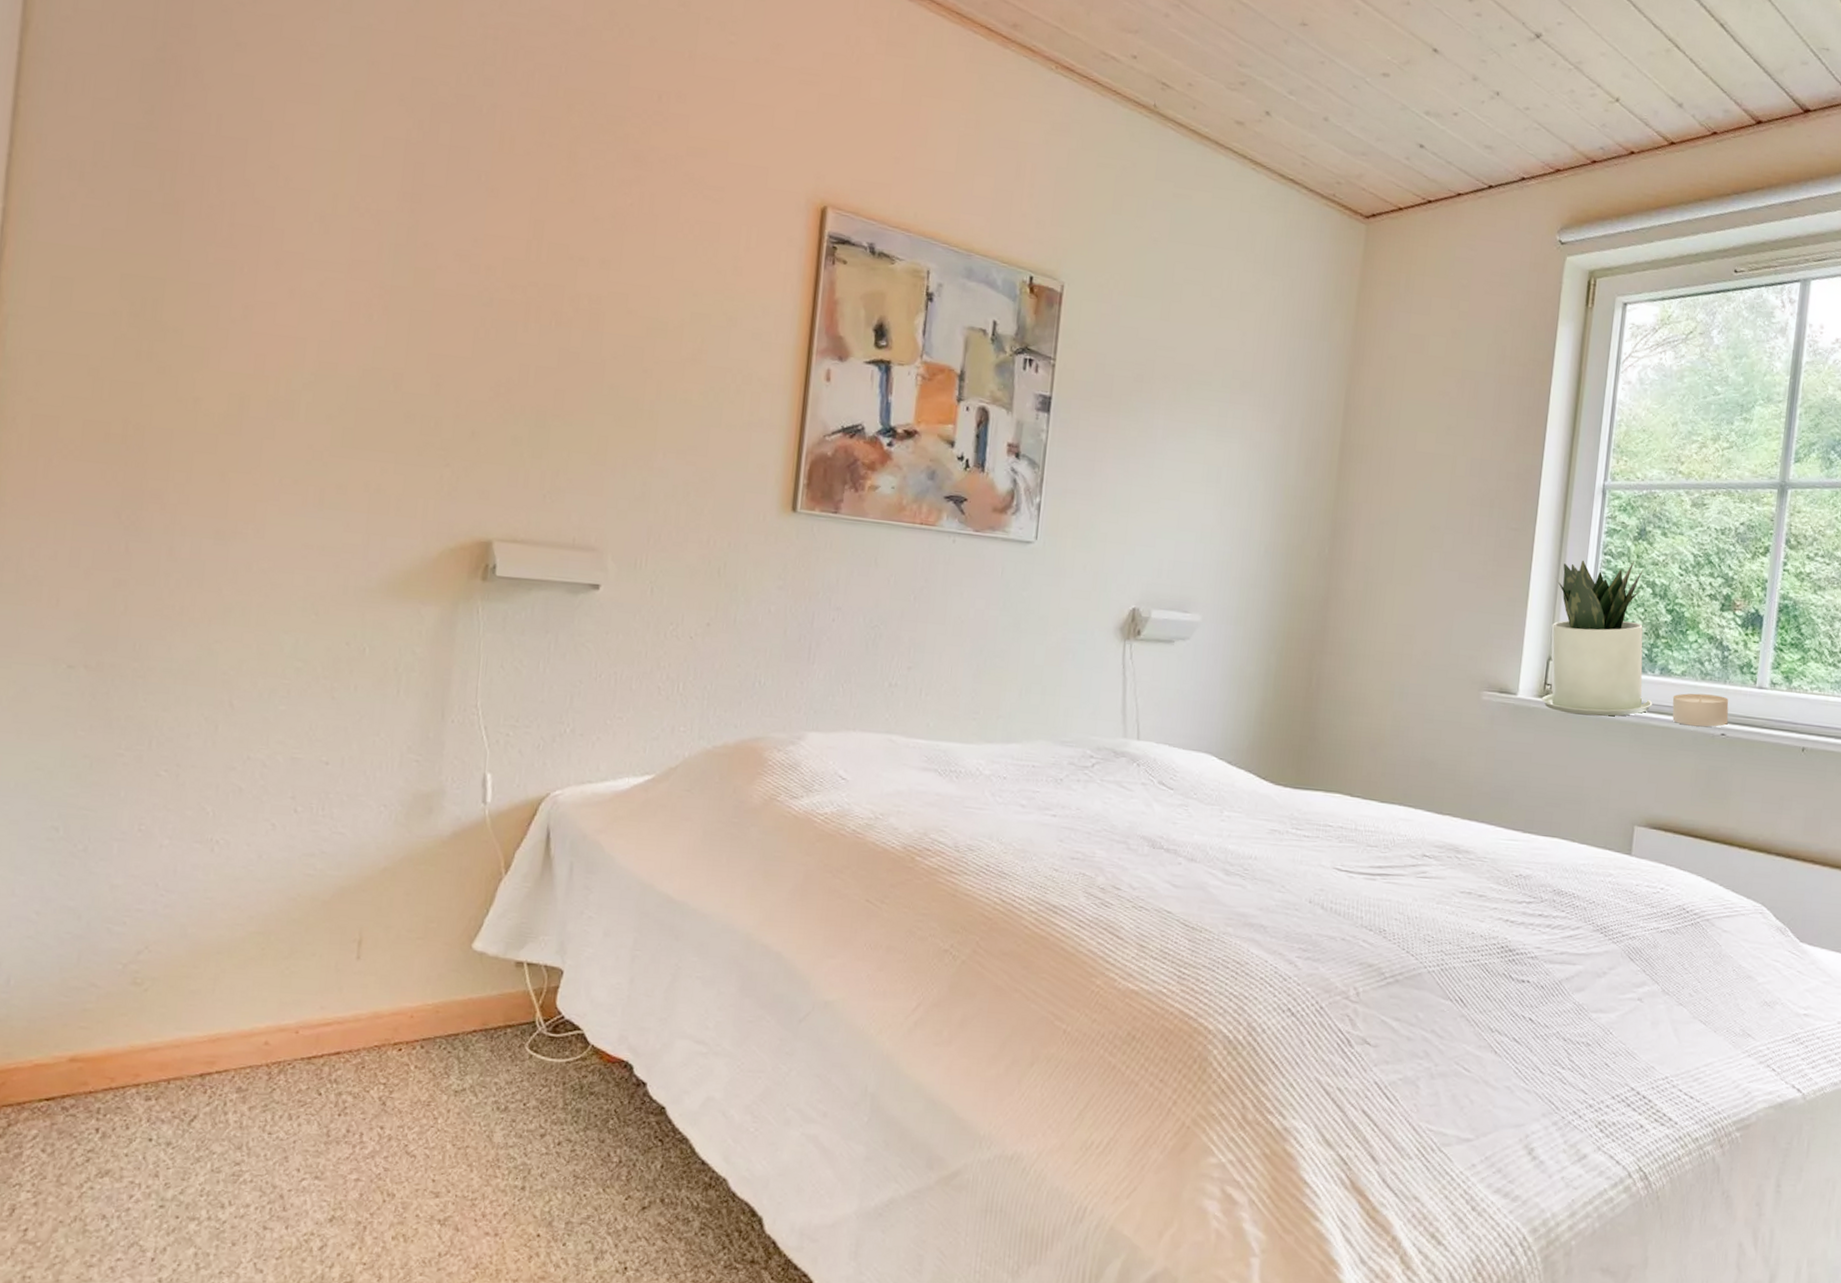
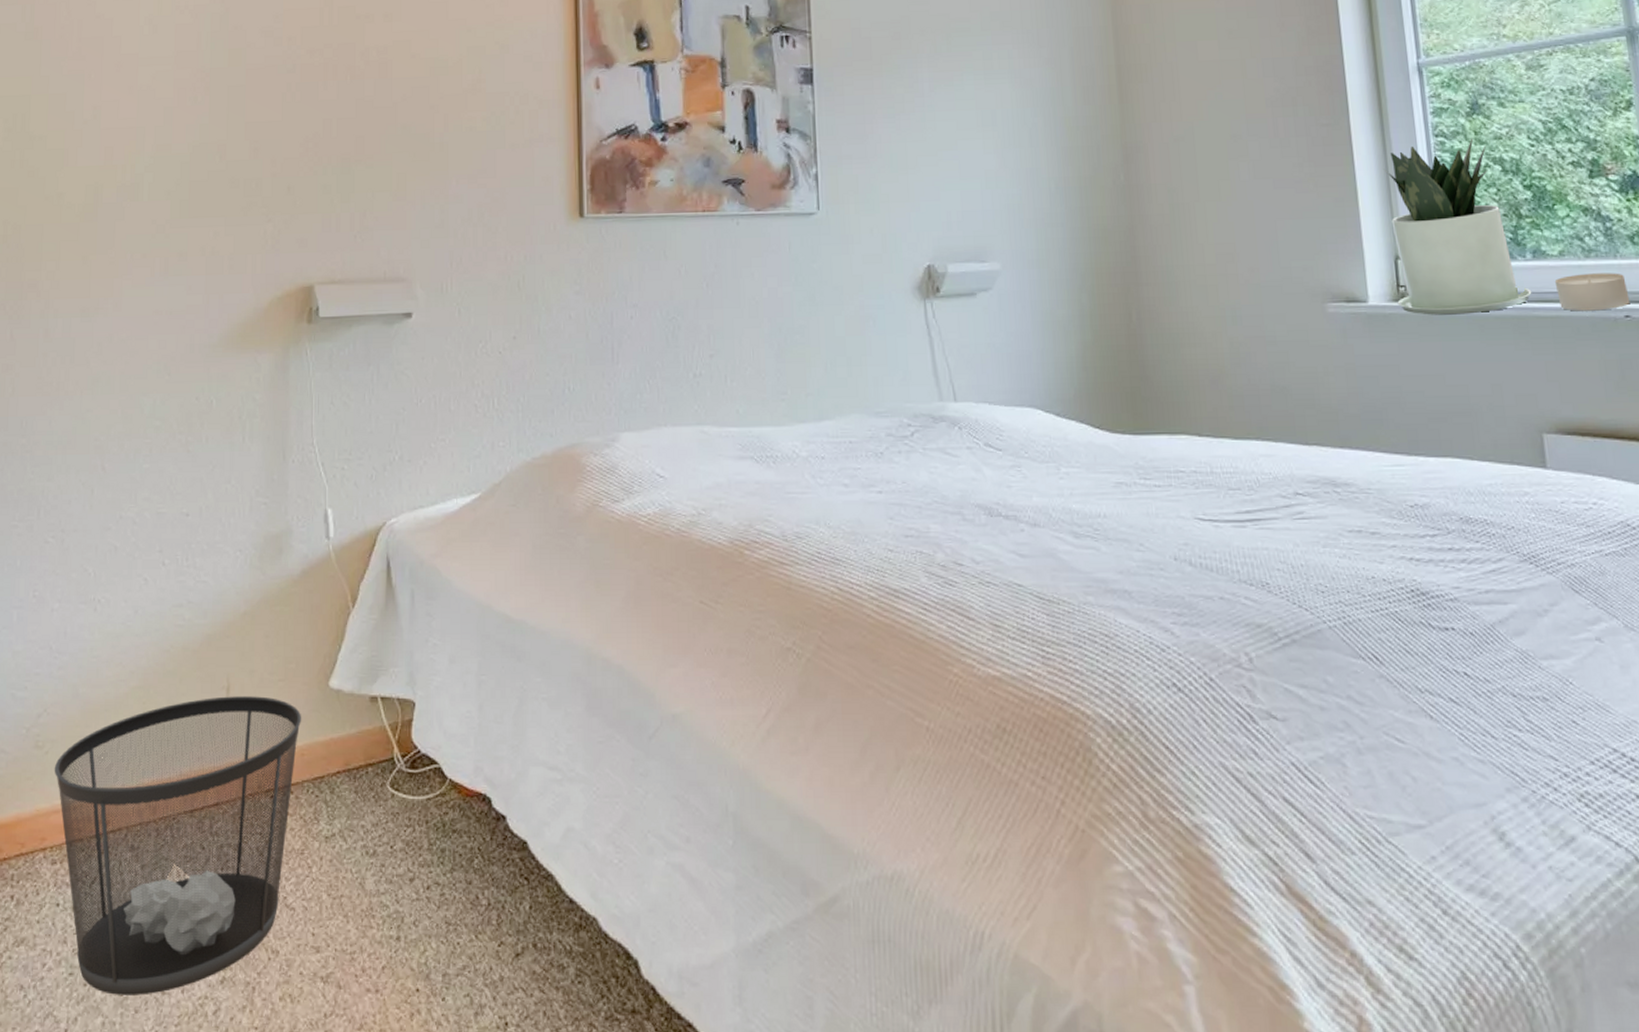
waste bin: none [153,949,440,1230] -> present [54,696,302,995]

